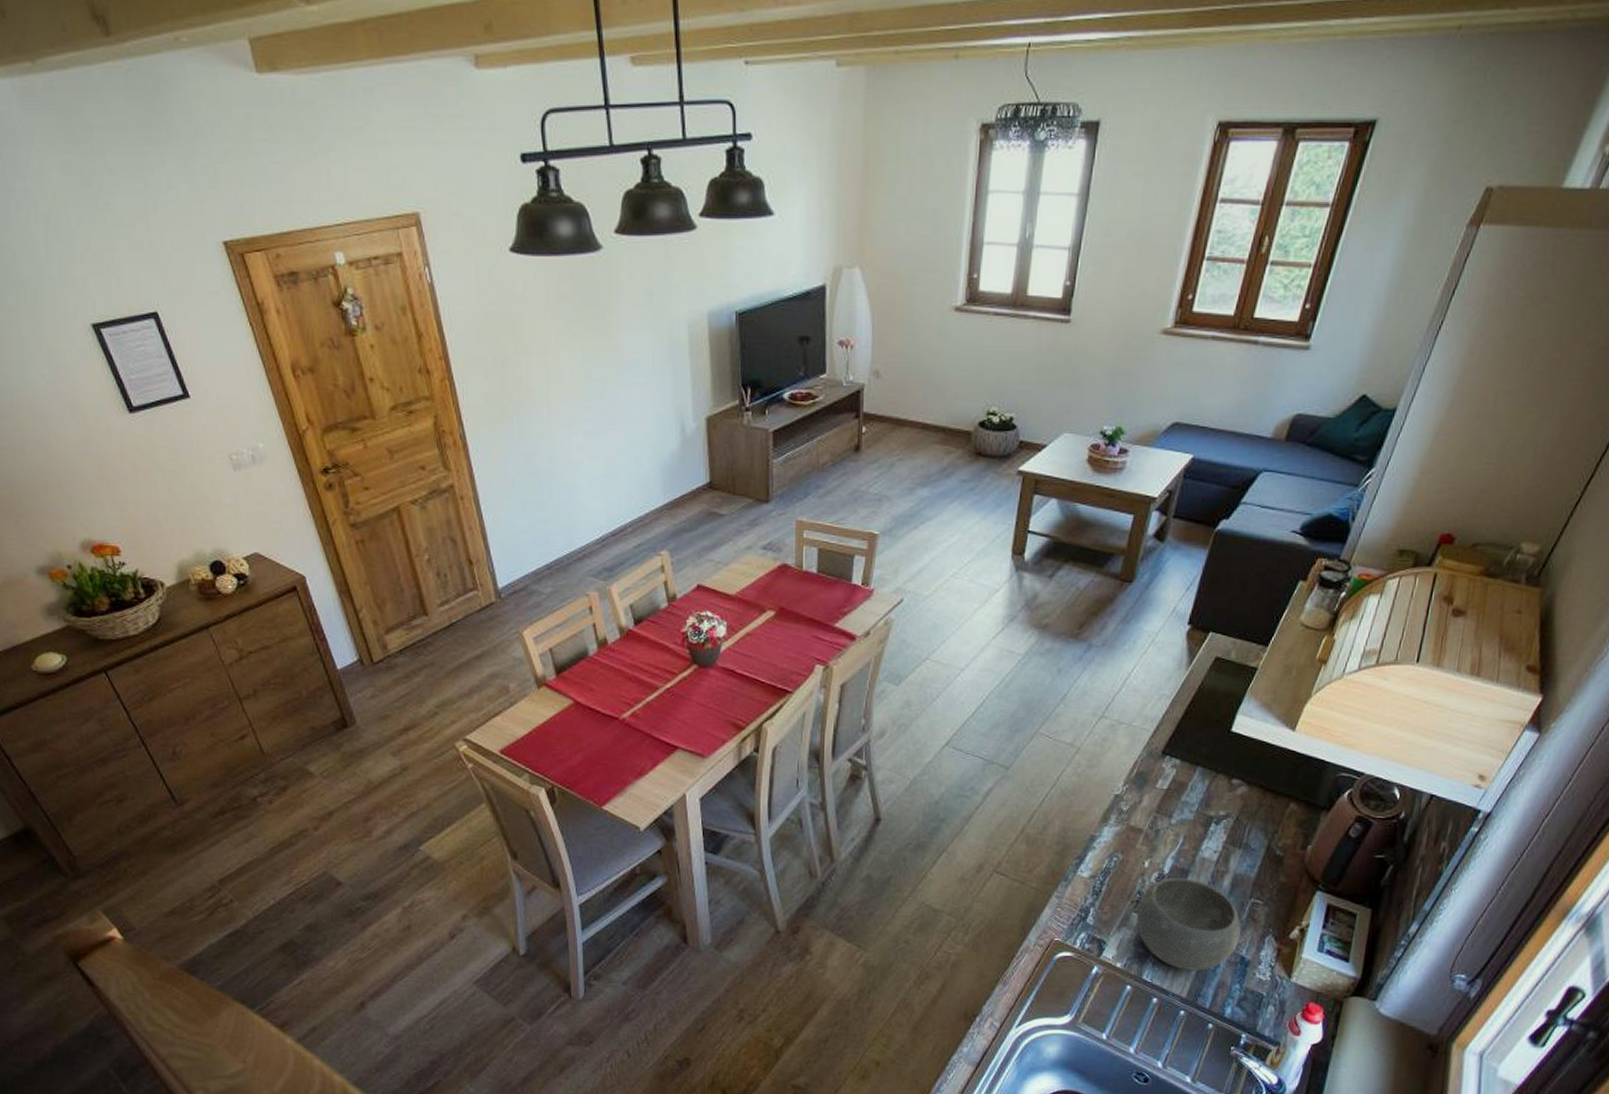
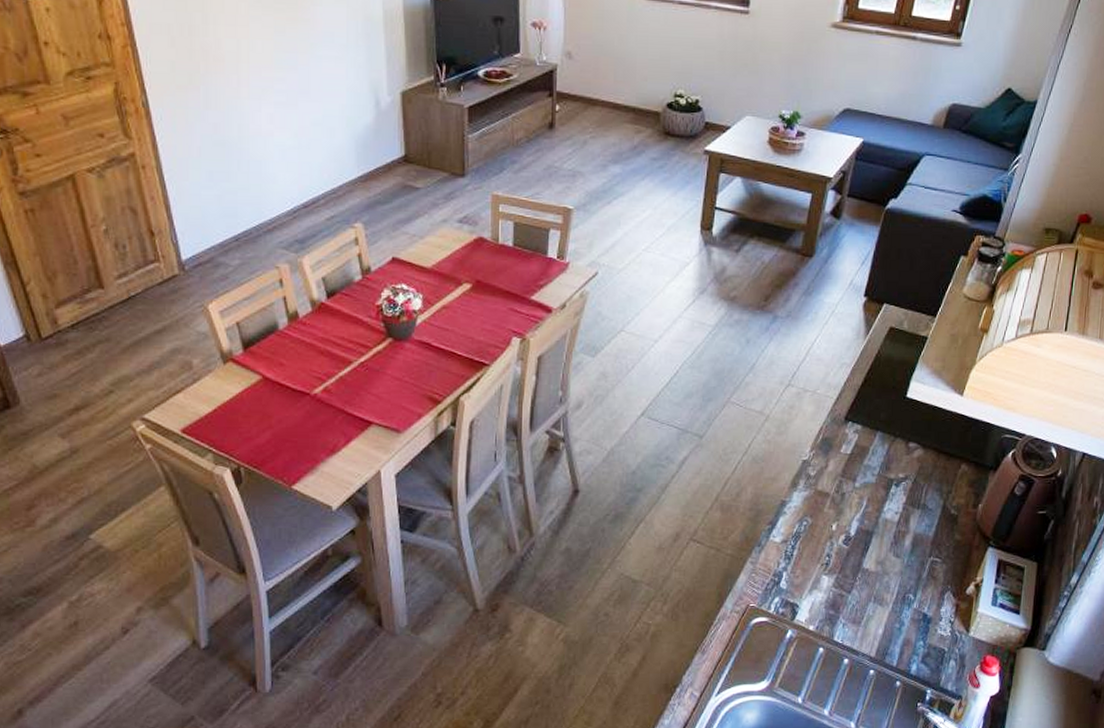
bowl: present [1136,878,1242,971] -> none [826,540,923,630]

